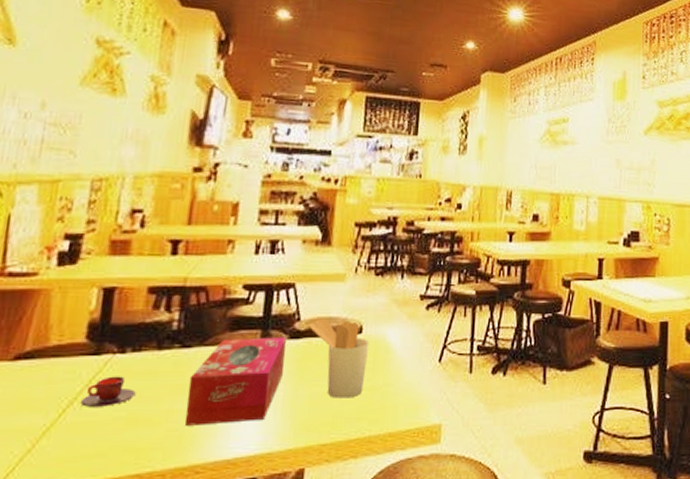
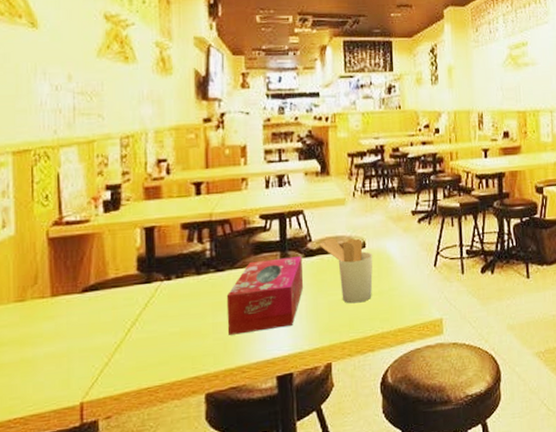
teacup: present [80,376,136,407] -> none [140,299,185,326]

